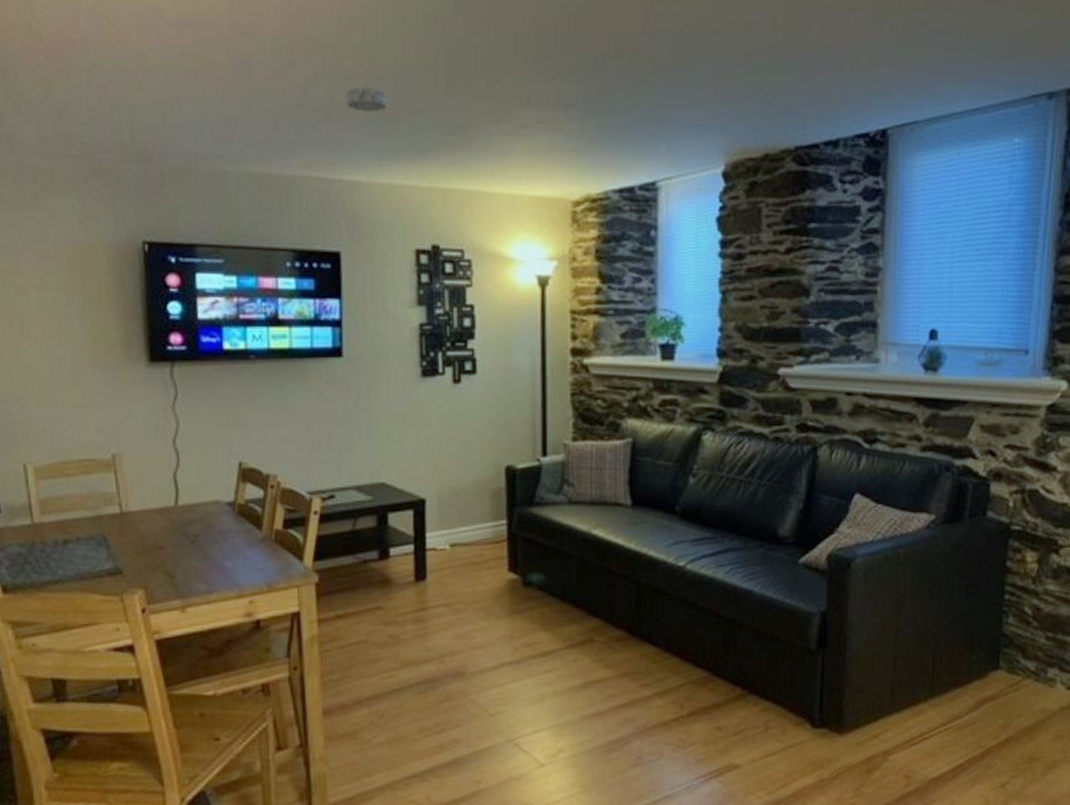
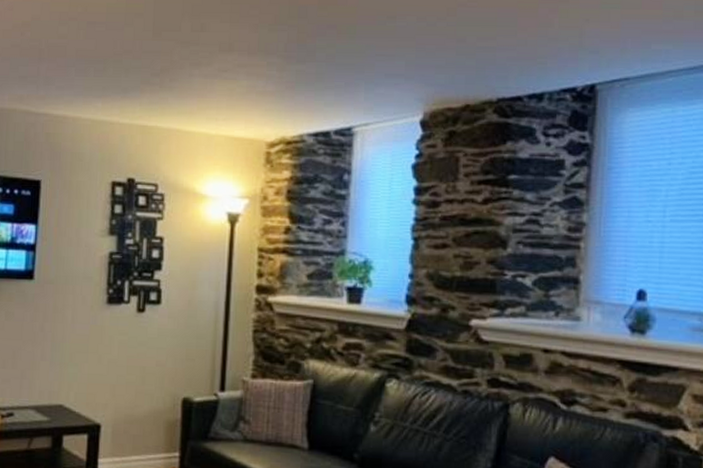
smoke detector: present [346,86,387,112] -> none [59,29,97,53]

